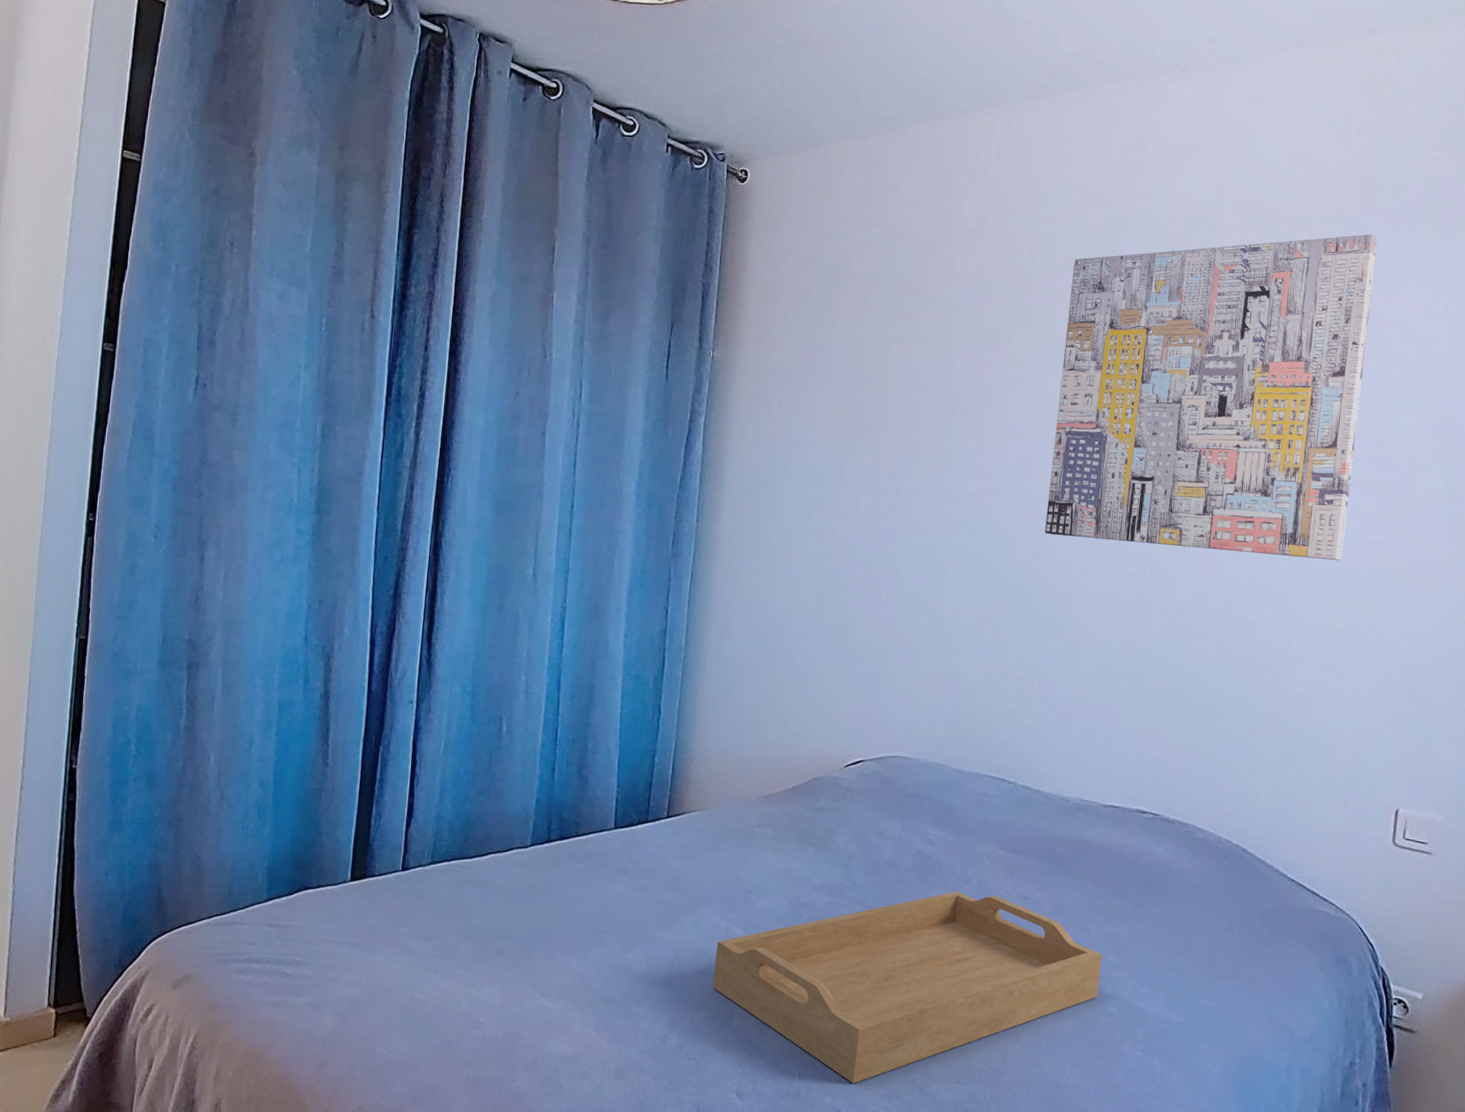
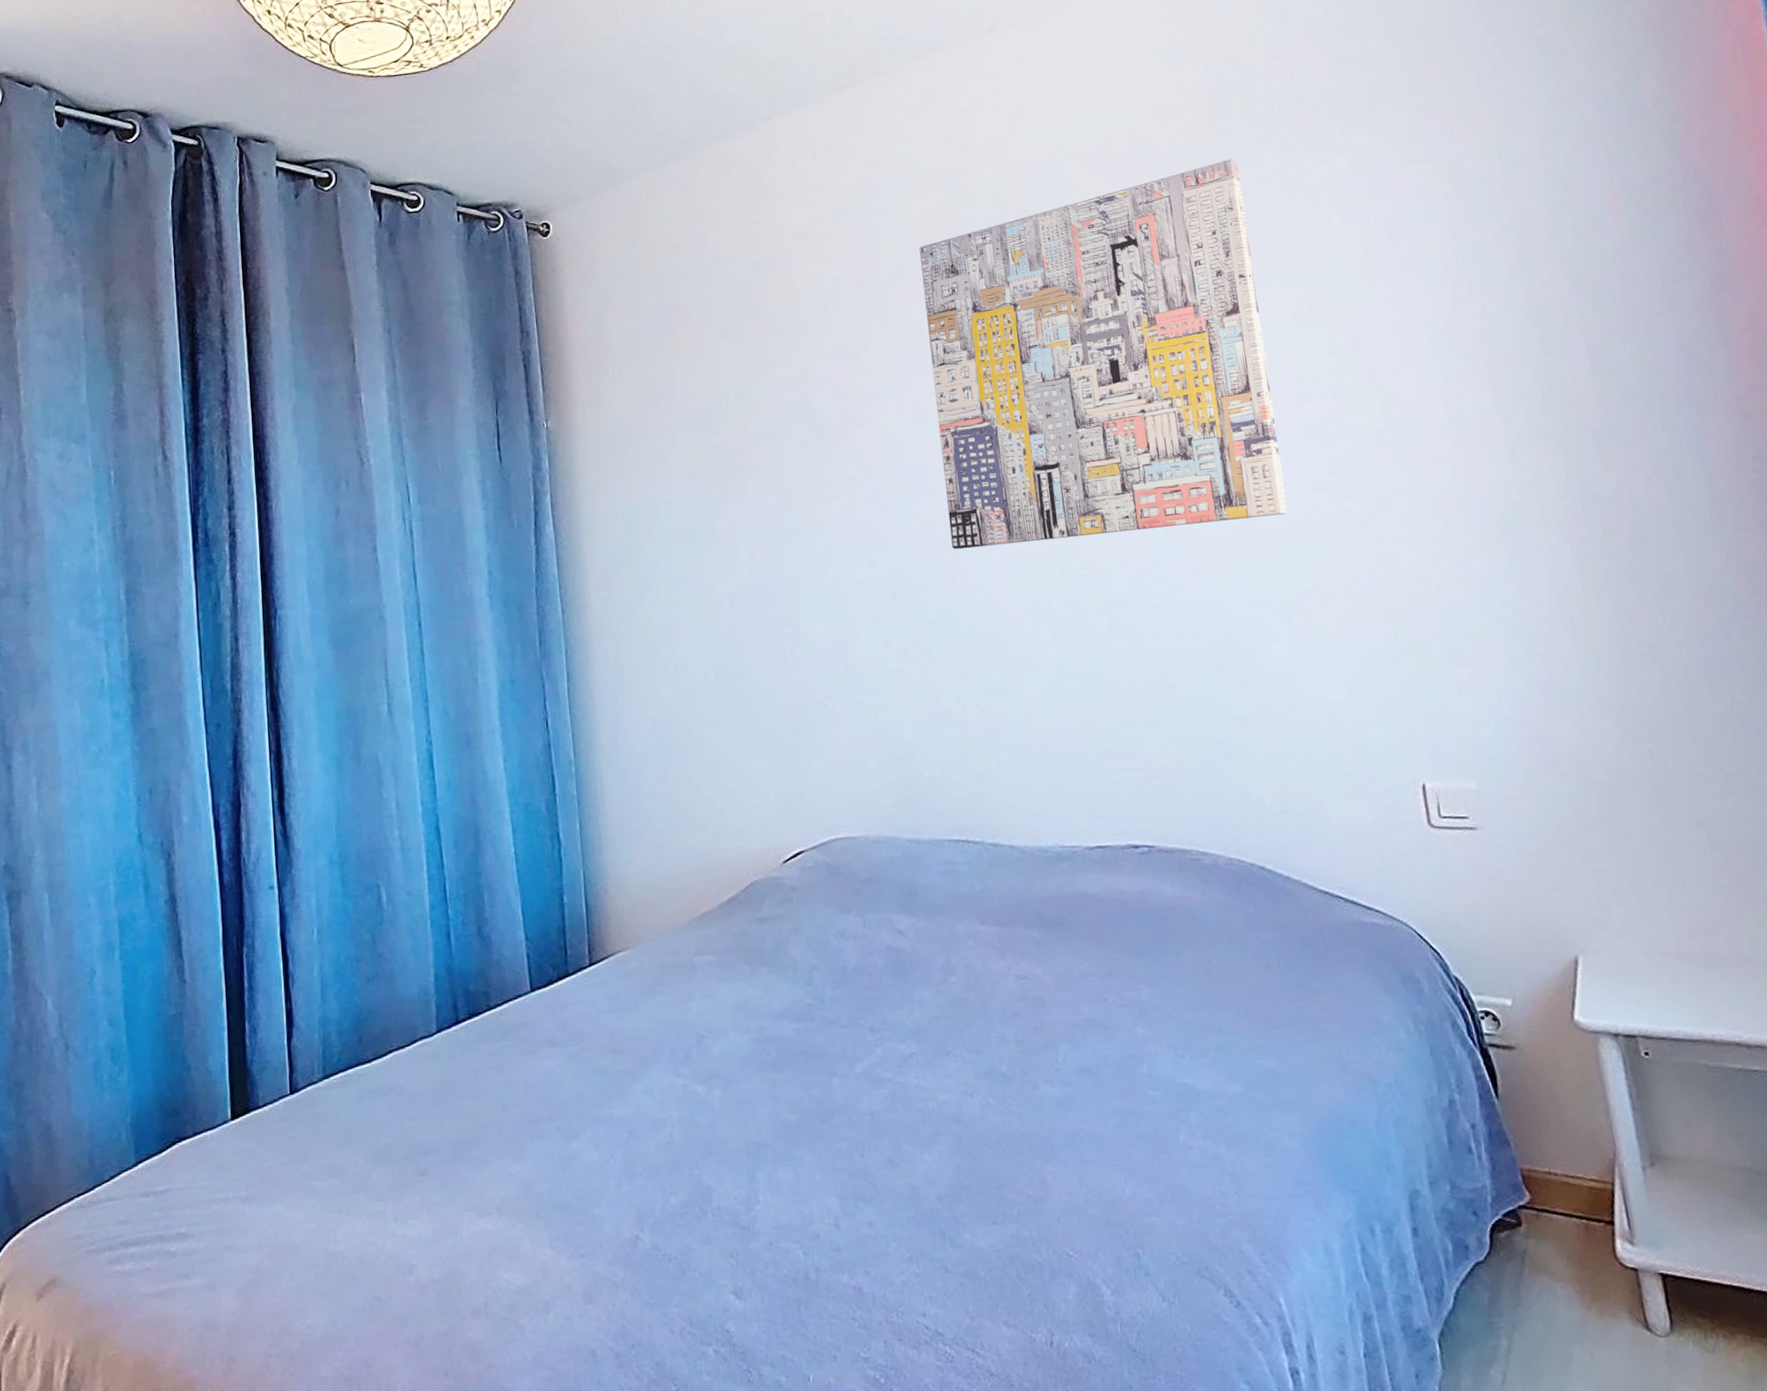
serving tray: present [713,891,1103,1084] -> none [676,981,1135,1251]

